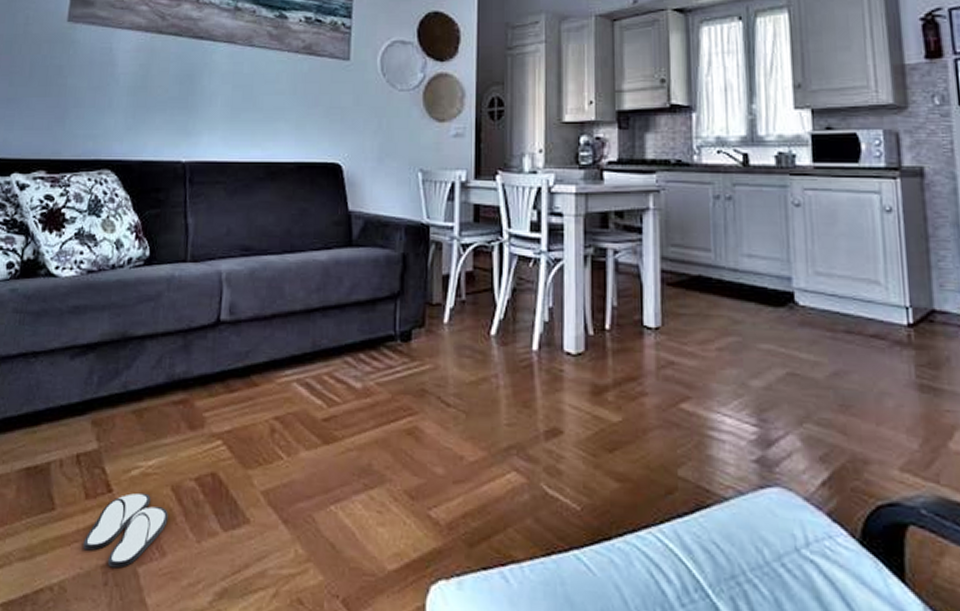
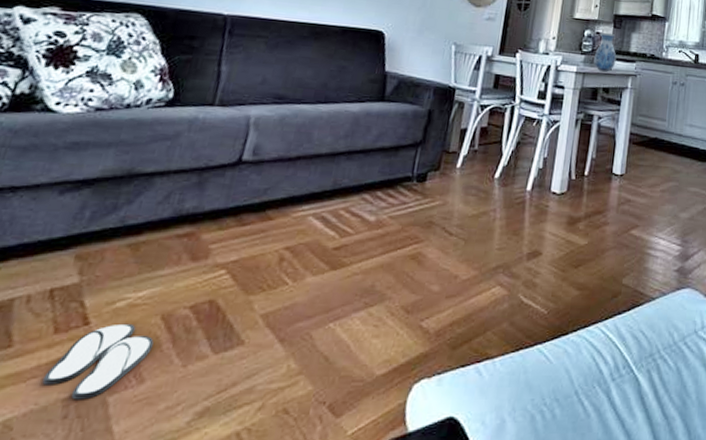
vase: none [598,138,628,190] -> present [594,33,617,72]

